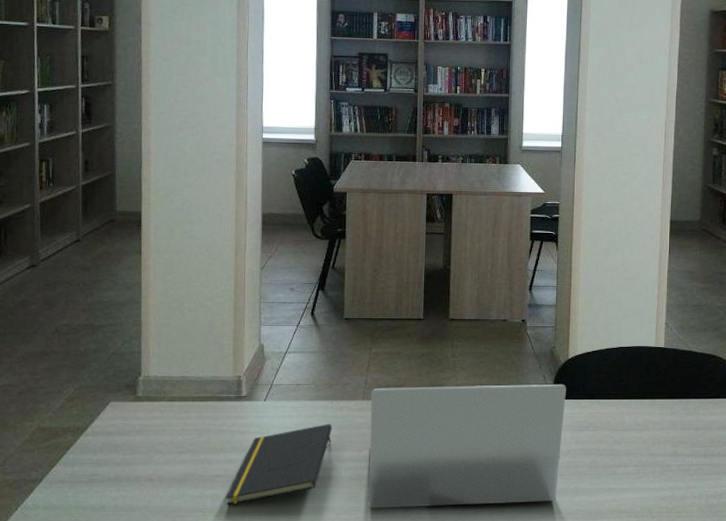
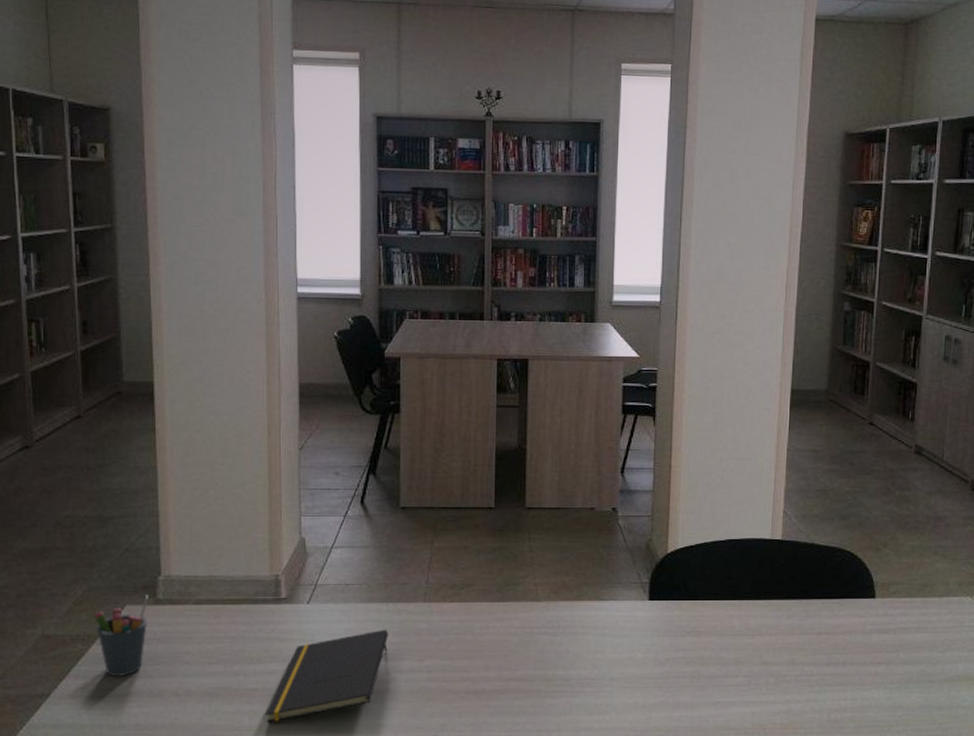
pen holder: none [83,392,130,464] -> present [94,594,148,676]
laptop: present [369,384,566,509] -> none [433,582,665,726]

